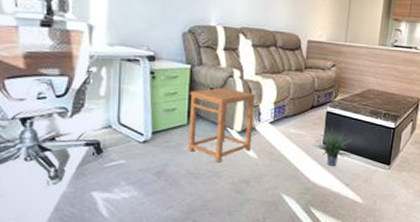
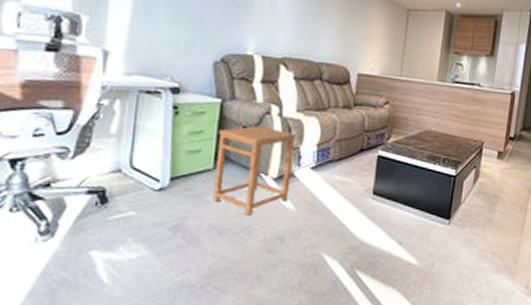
potted plant: present [315,126,352,166] -> none [363,172,406,220]

